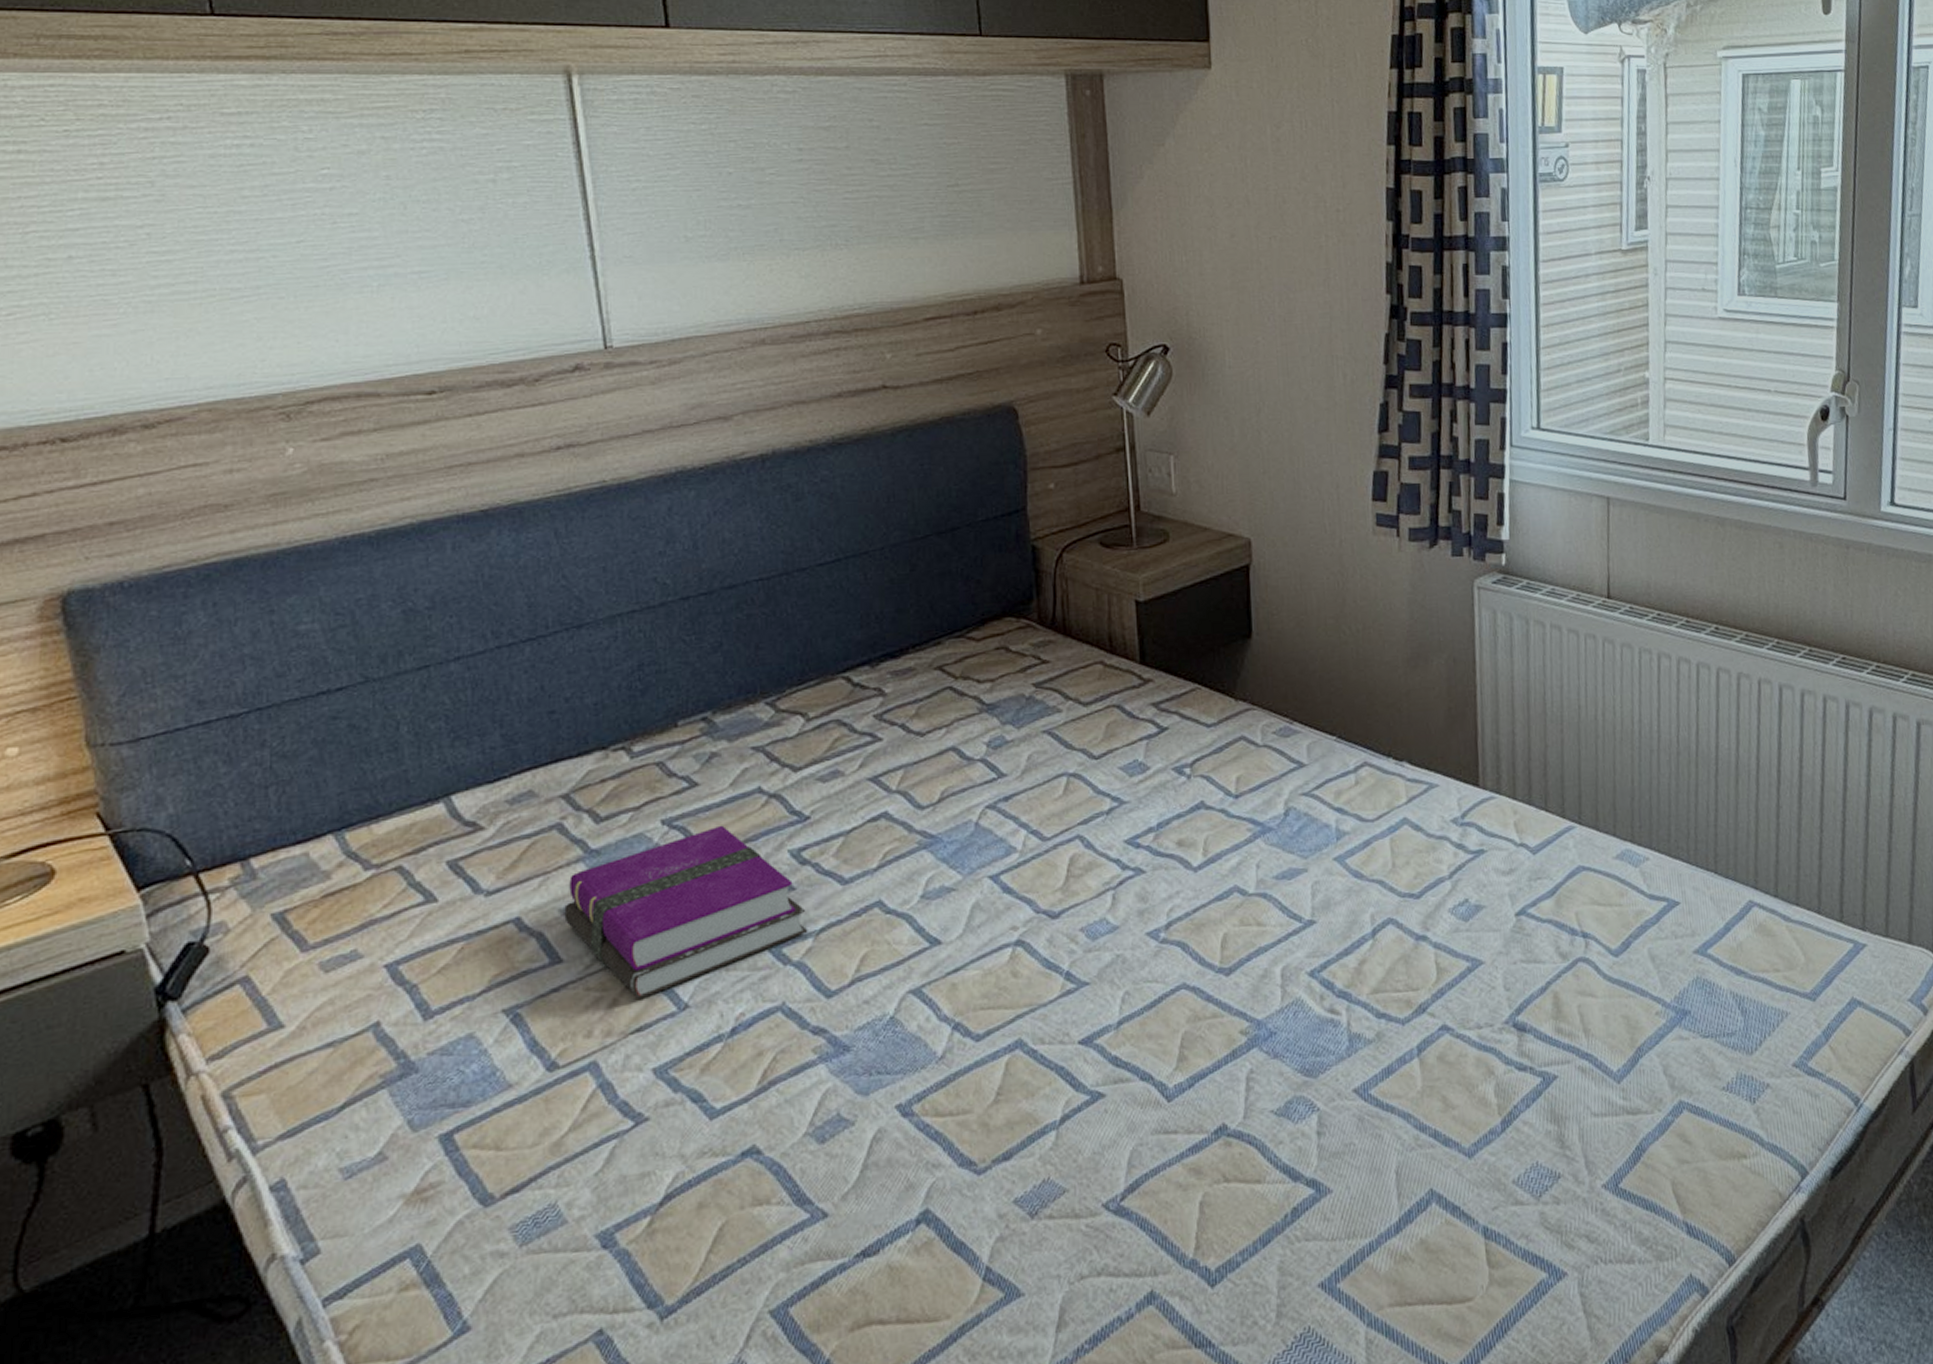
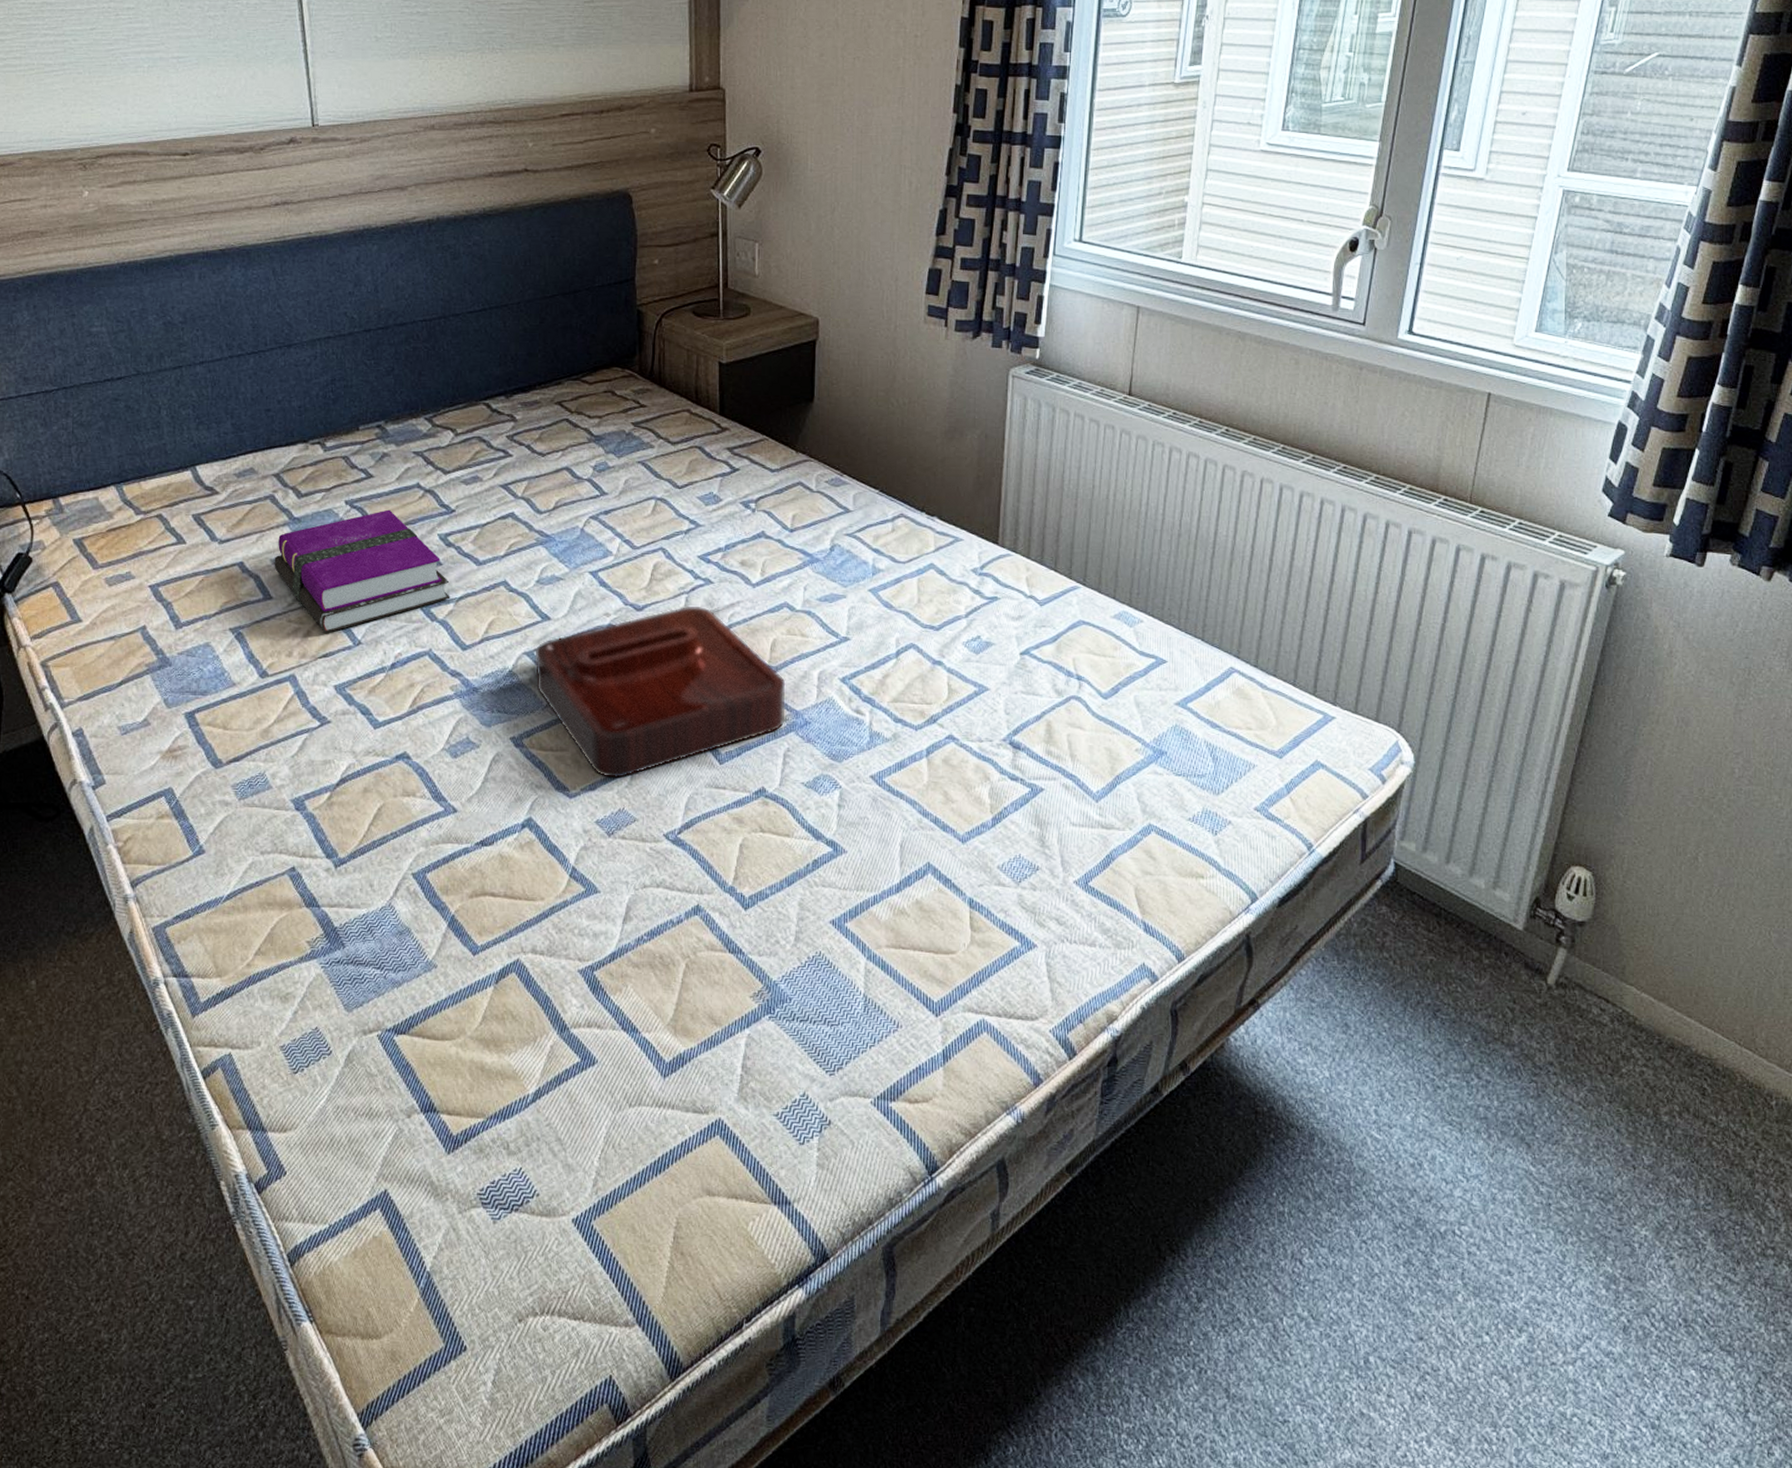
decorative tray: none [923,902,1246,1141] -> present [535,605,786,778]

